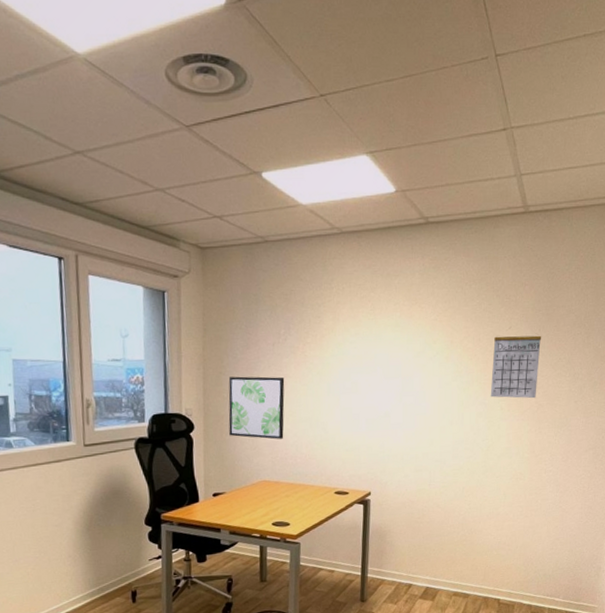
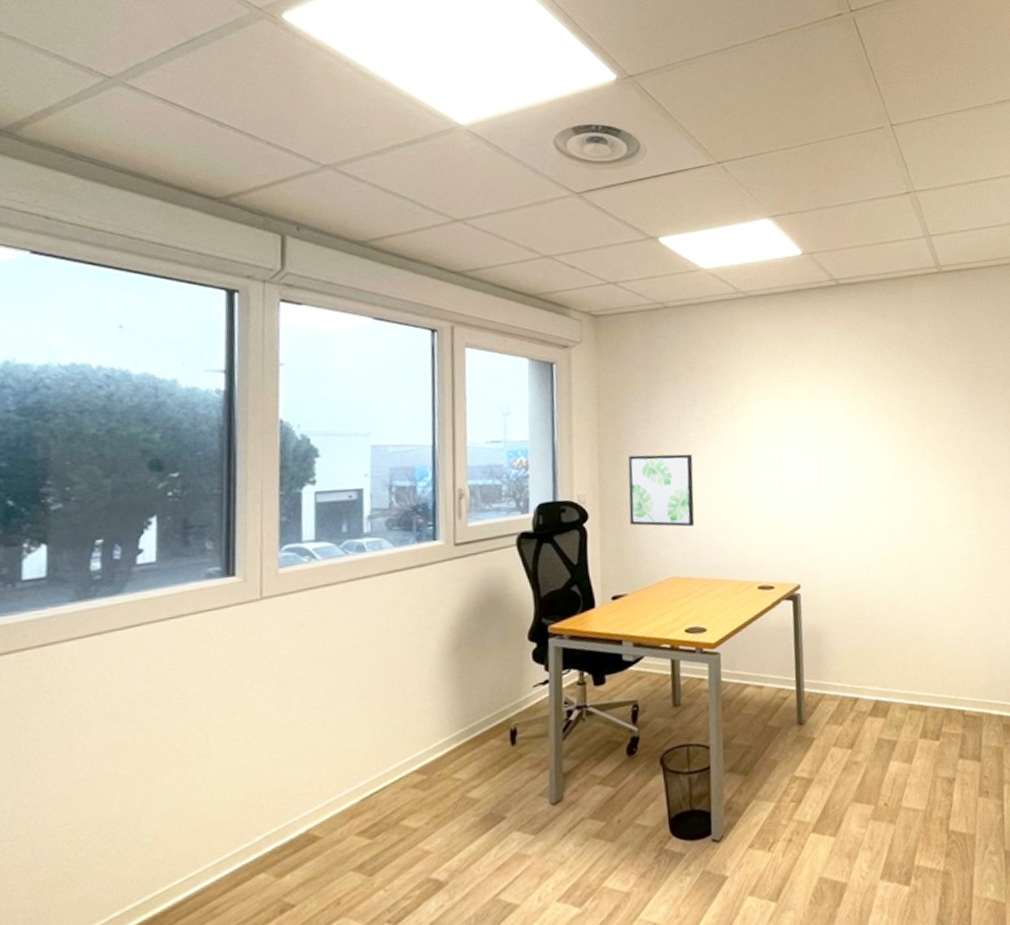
calendar: present [490,335,542,399] -> none [922,398,975,468]

